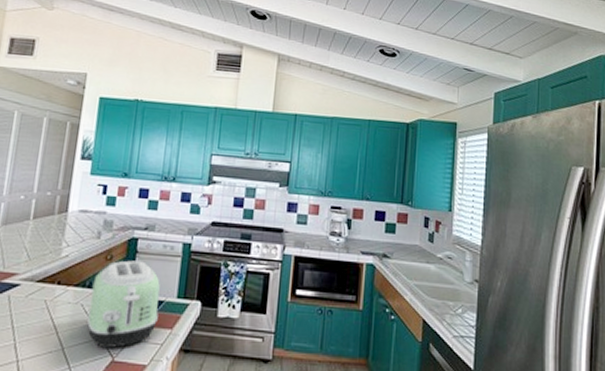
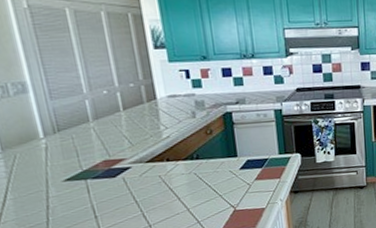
toaster: present [86,260,160,349] -> none [200,130,266,203]

